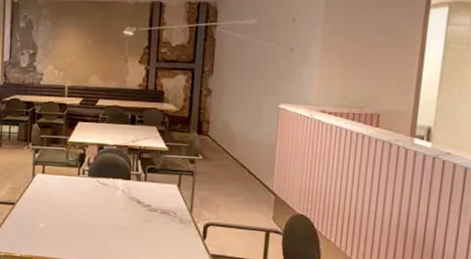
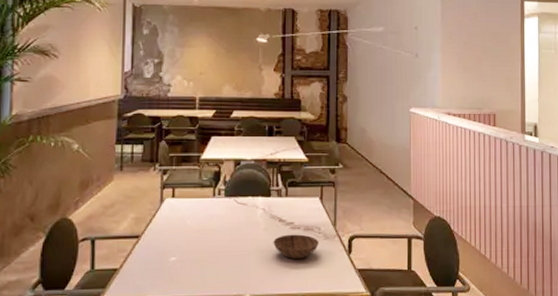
bowl: none [130,215,174,239] -> present [273,234,319,260]

